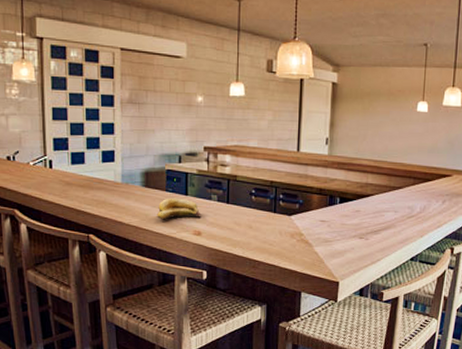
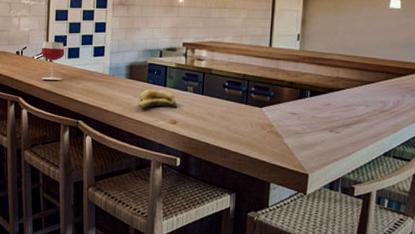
wineglass: none [37,145,67,191] -> present [41,41,64,81]

